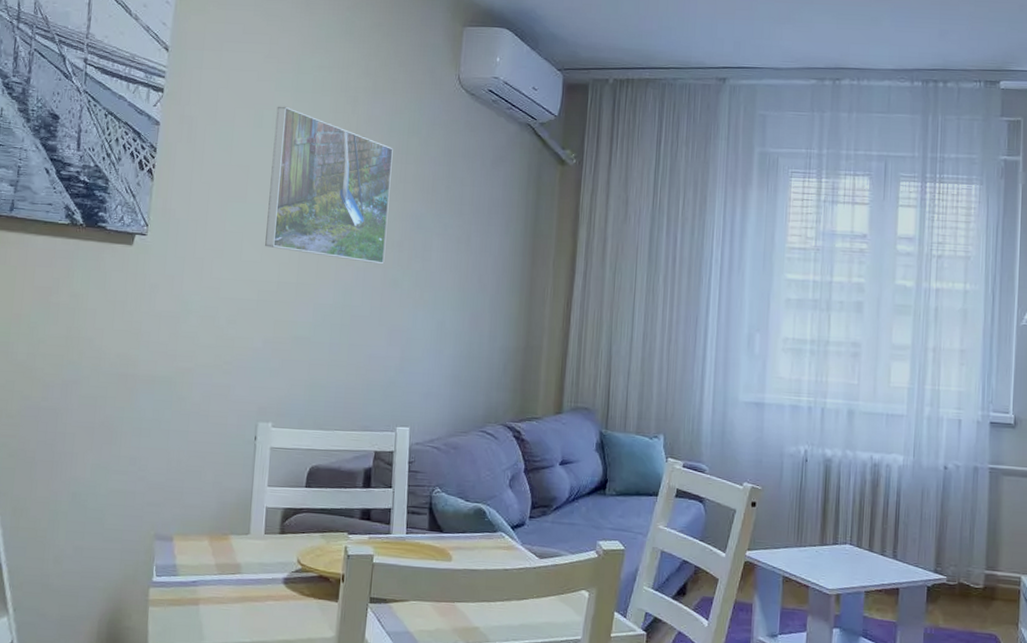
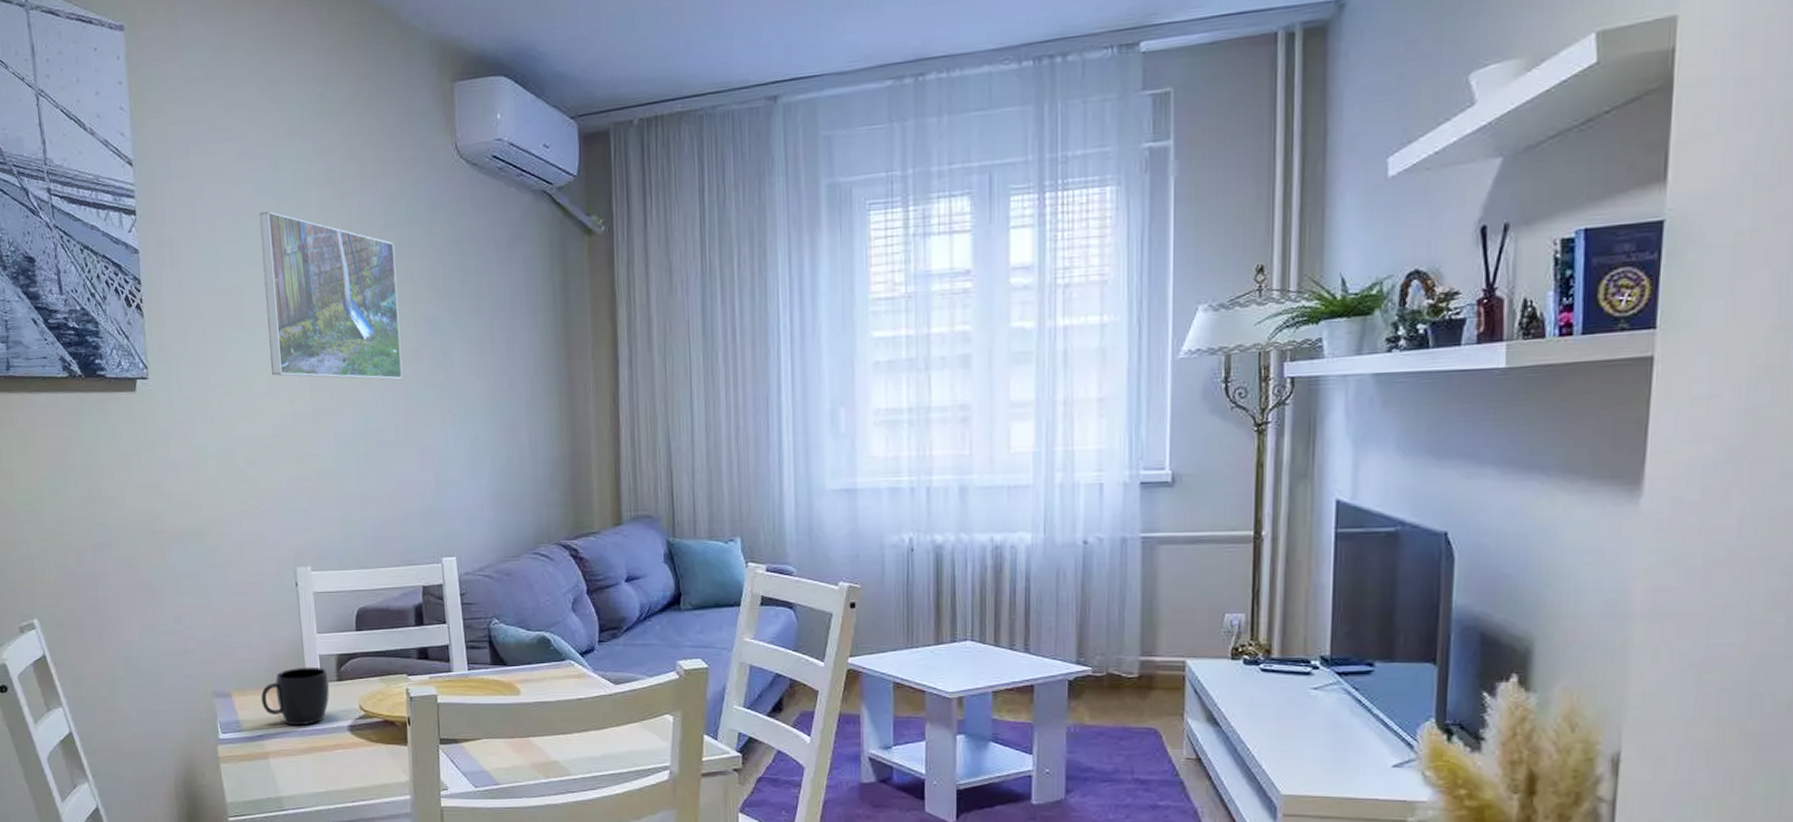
mug: none [201,517,272,575] -> present [260,667,330,726]

